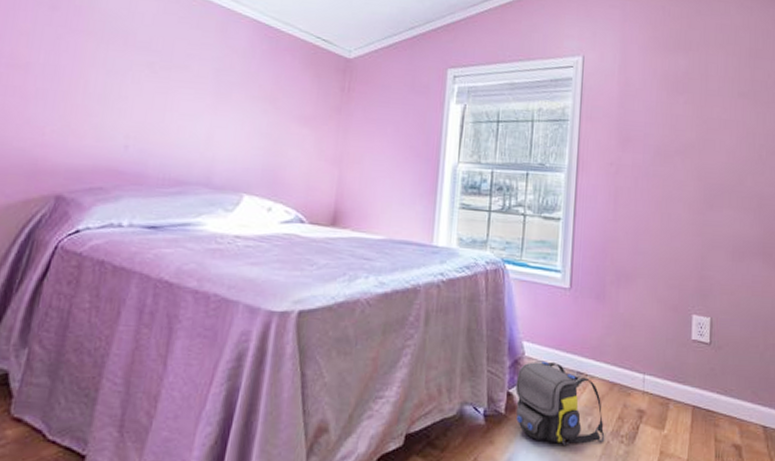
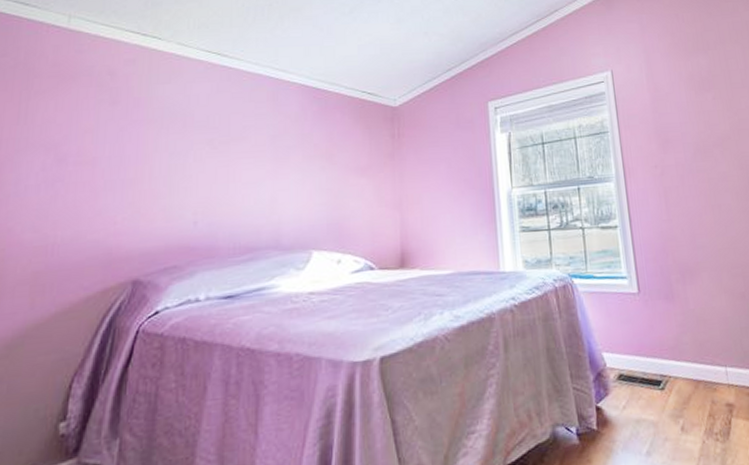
shoulder bag: present [515,361,605,445] -> none [602,369,700,453]

